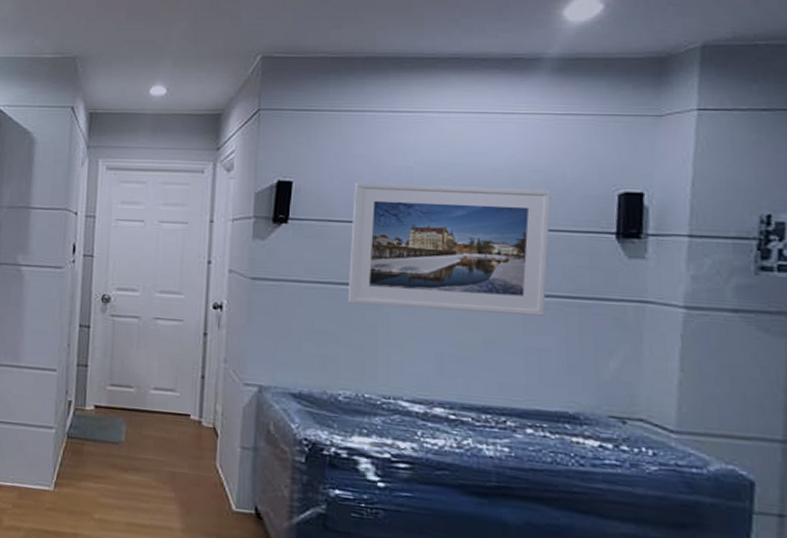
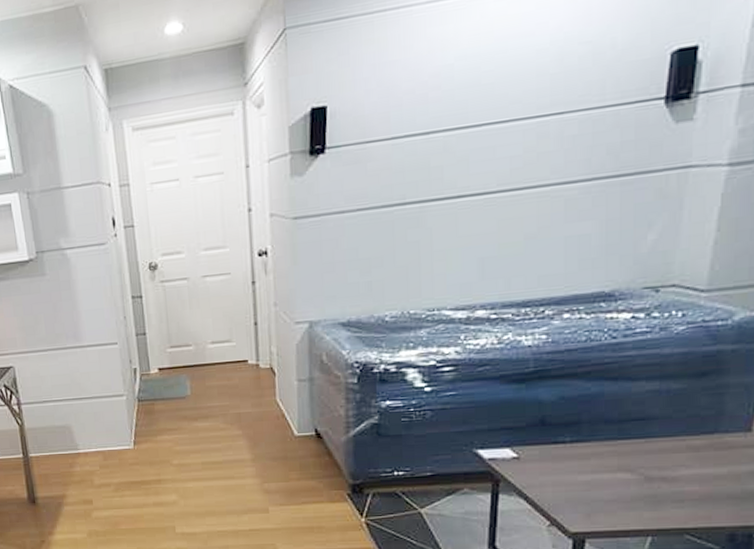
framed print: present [347,182,551,316] -> none [389,61,599,226]

